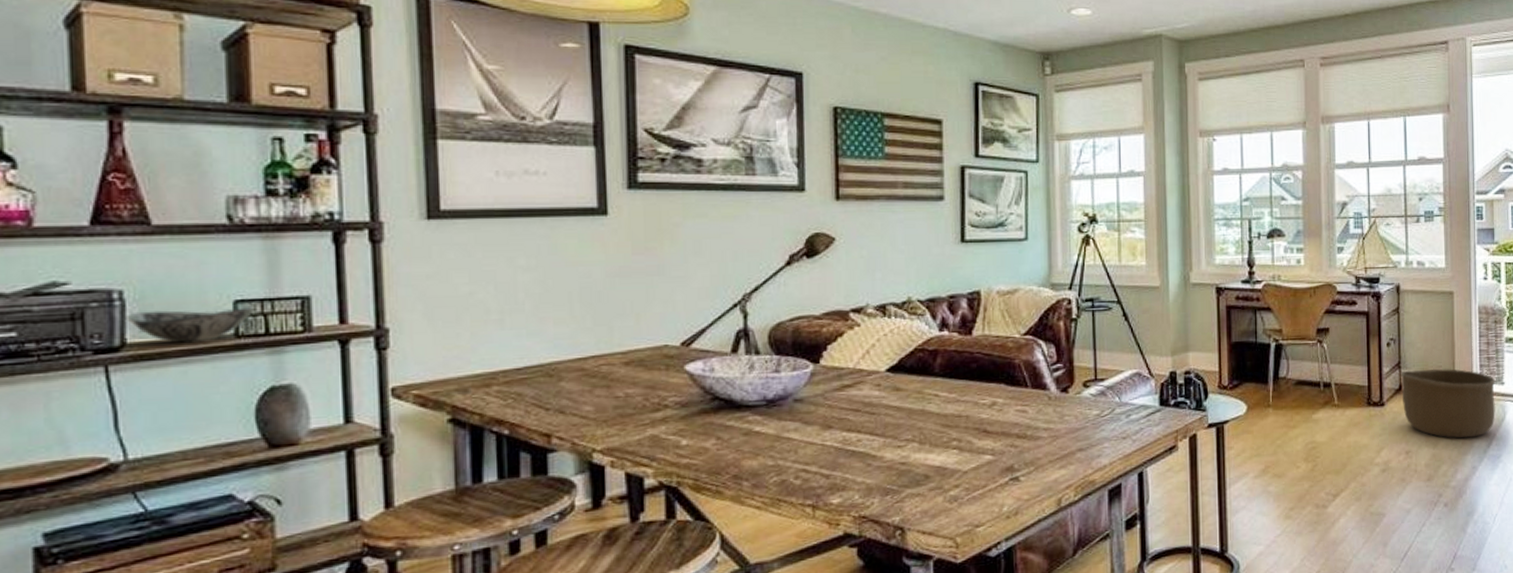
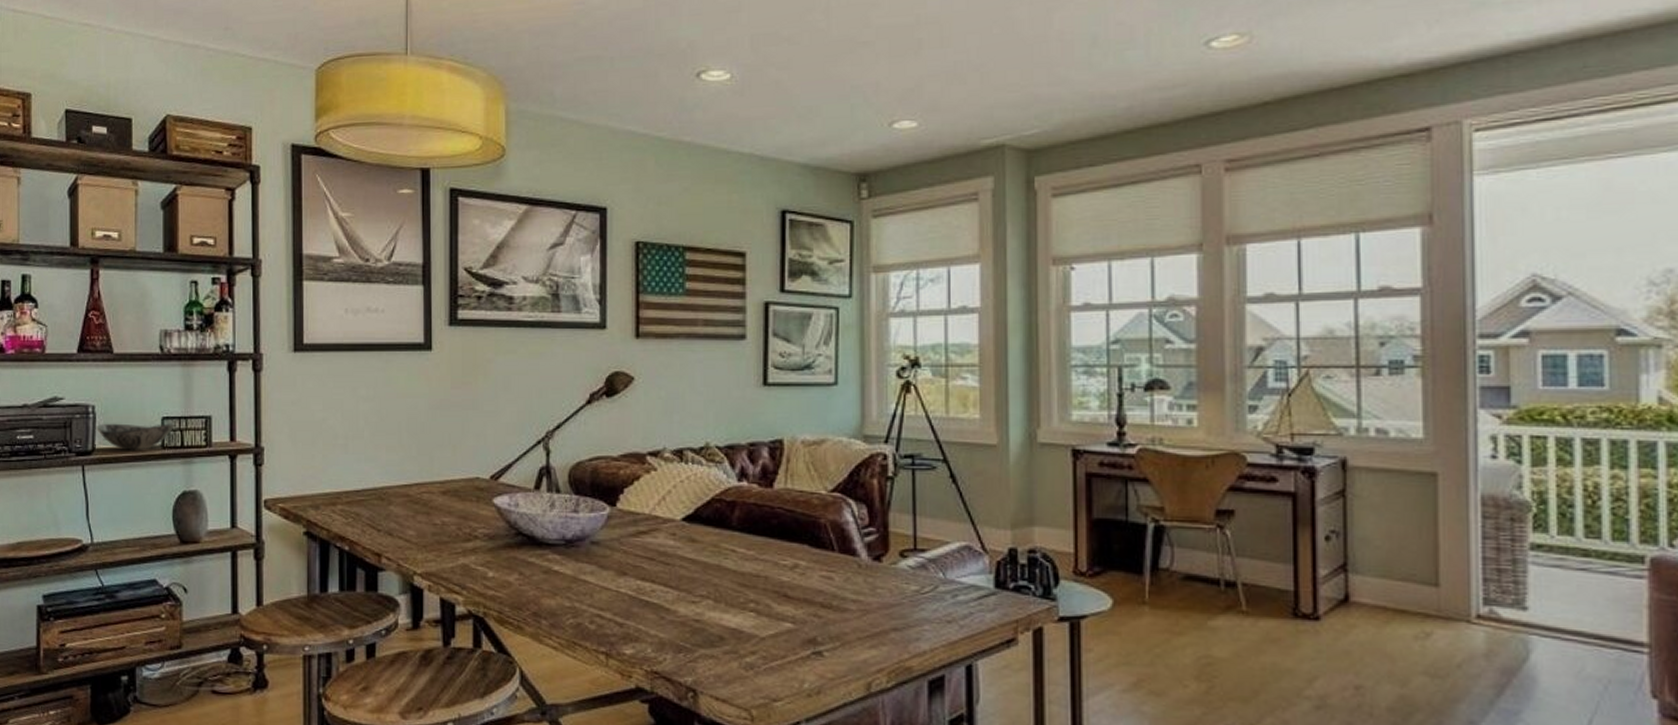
basket: present [1400,369,1496,438] -> none [1346,575,1512,680]

